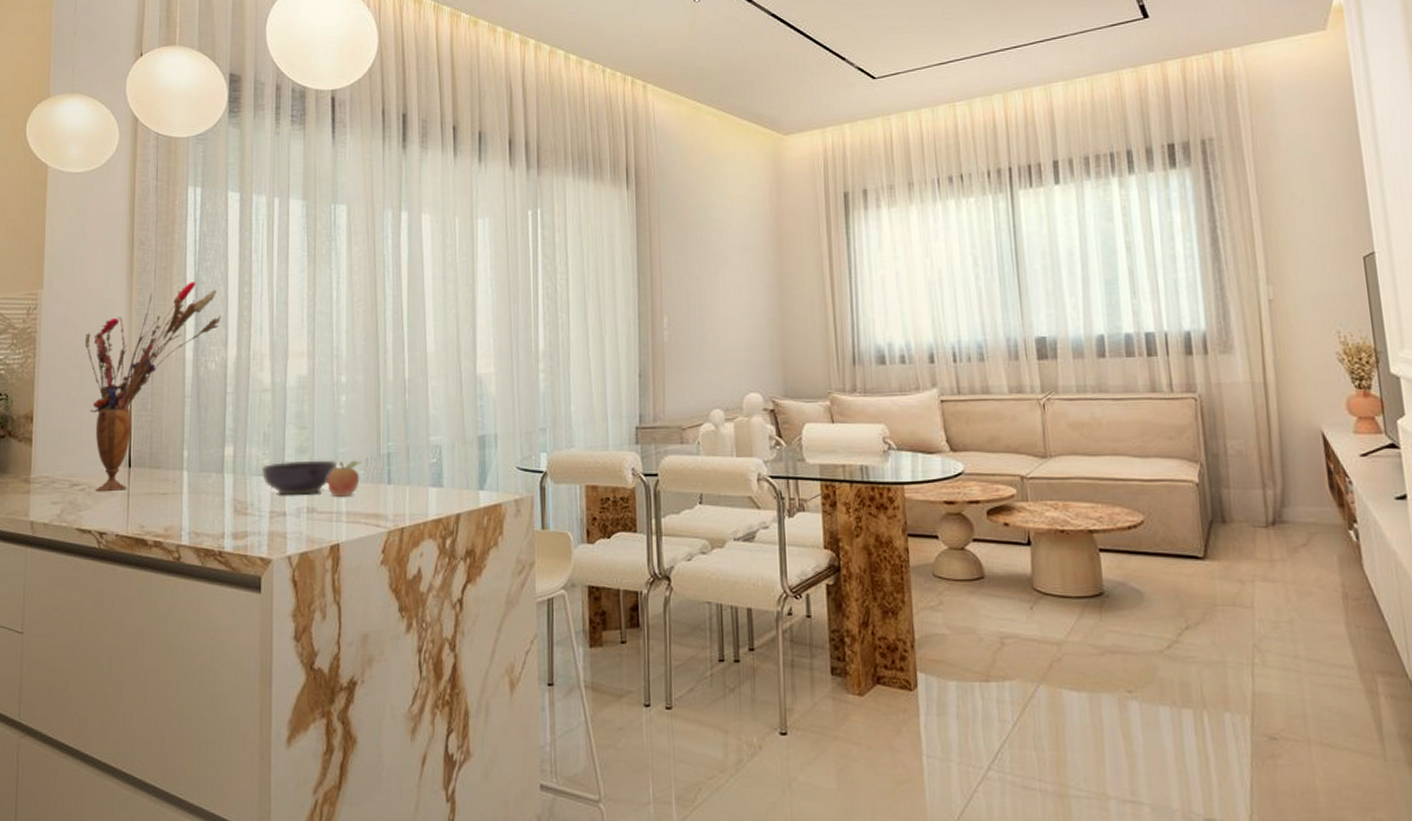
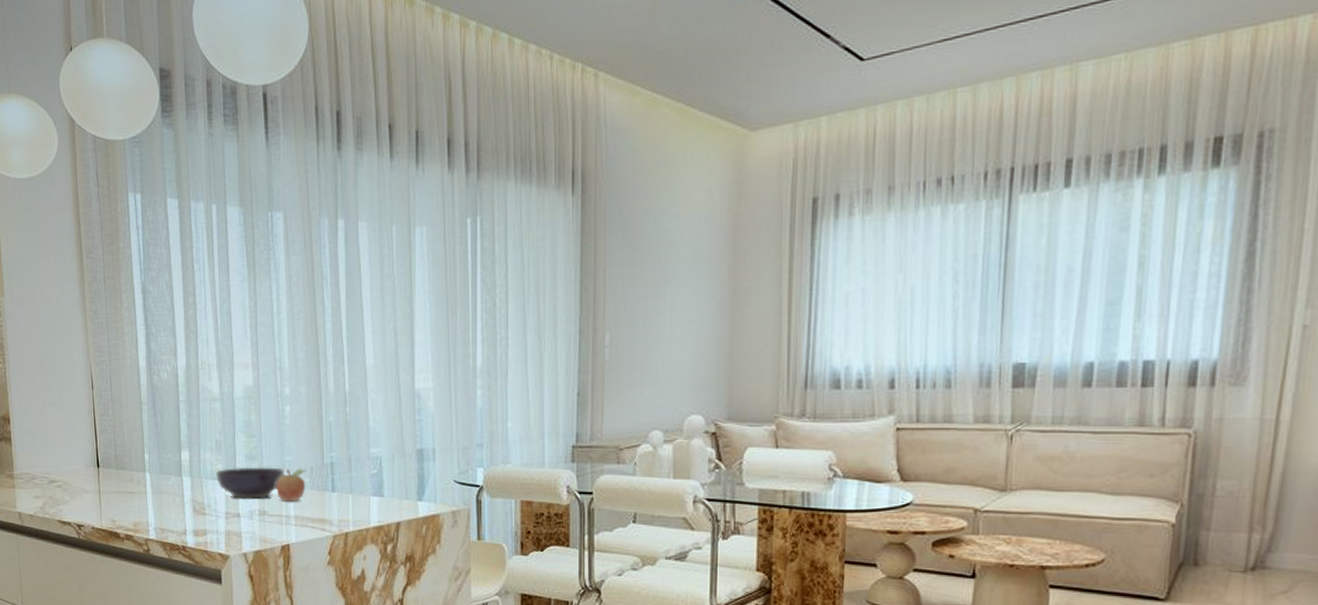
bouquet: present [84,282,221,492] -> none [47,291,169,489]

